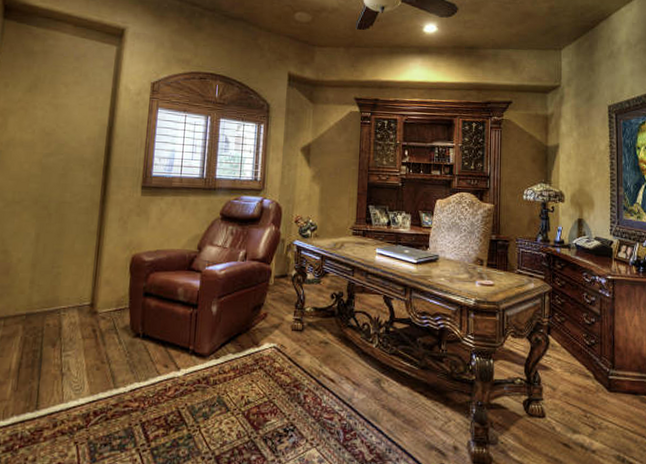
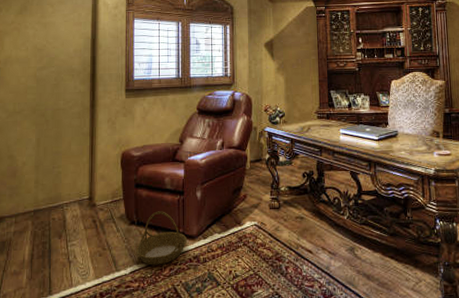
basket: none [138,324,198,385] -> present [135,211,188,266]

